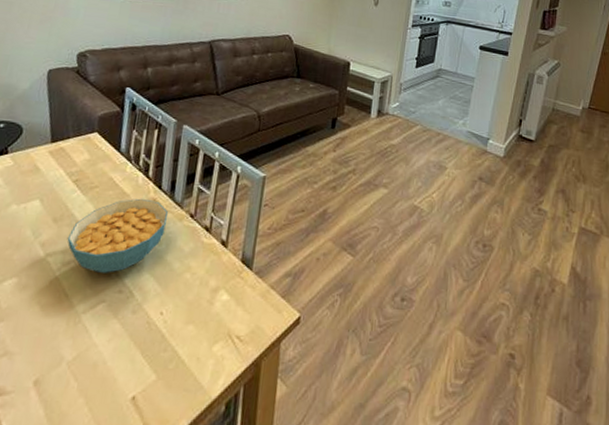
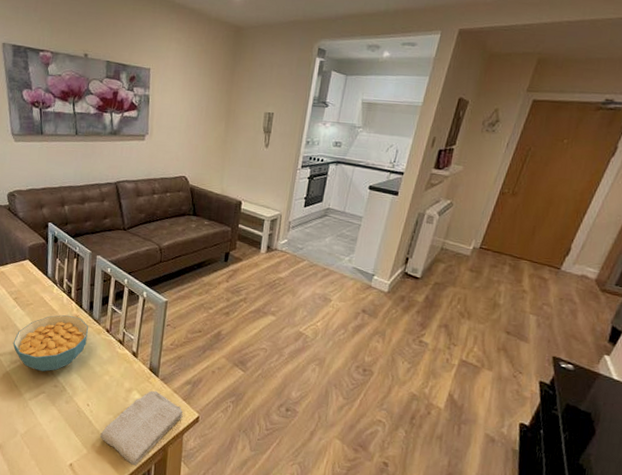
washcloth: none [175,288,281,391] -> present [100,390,183,466]

